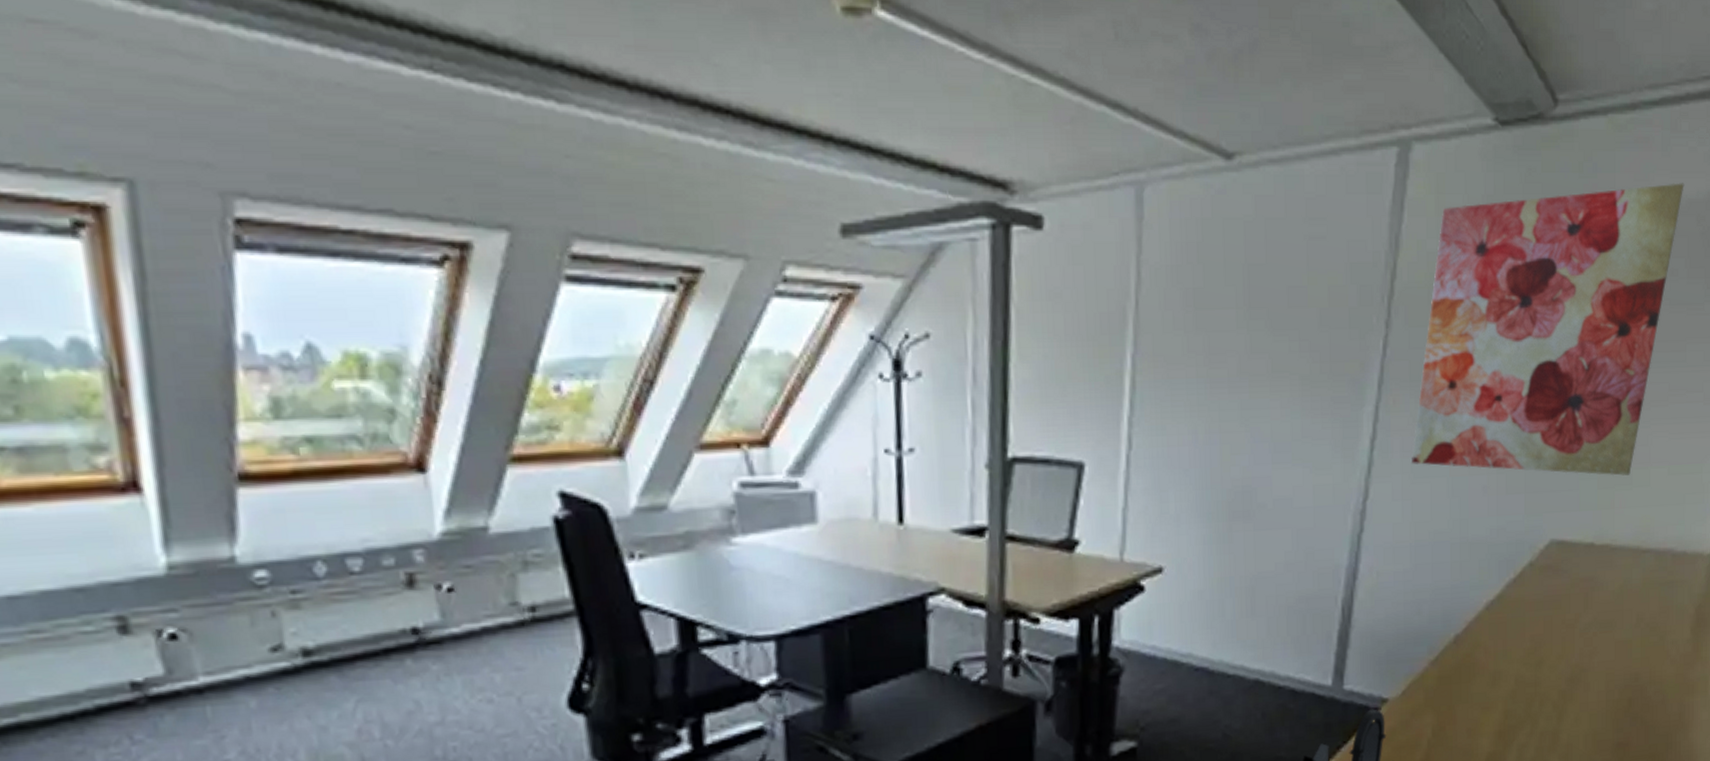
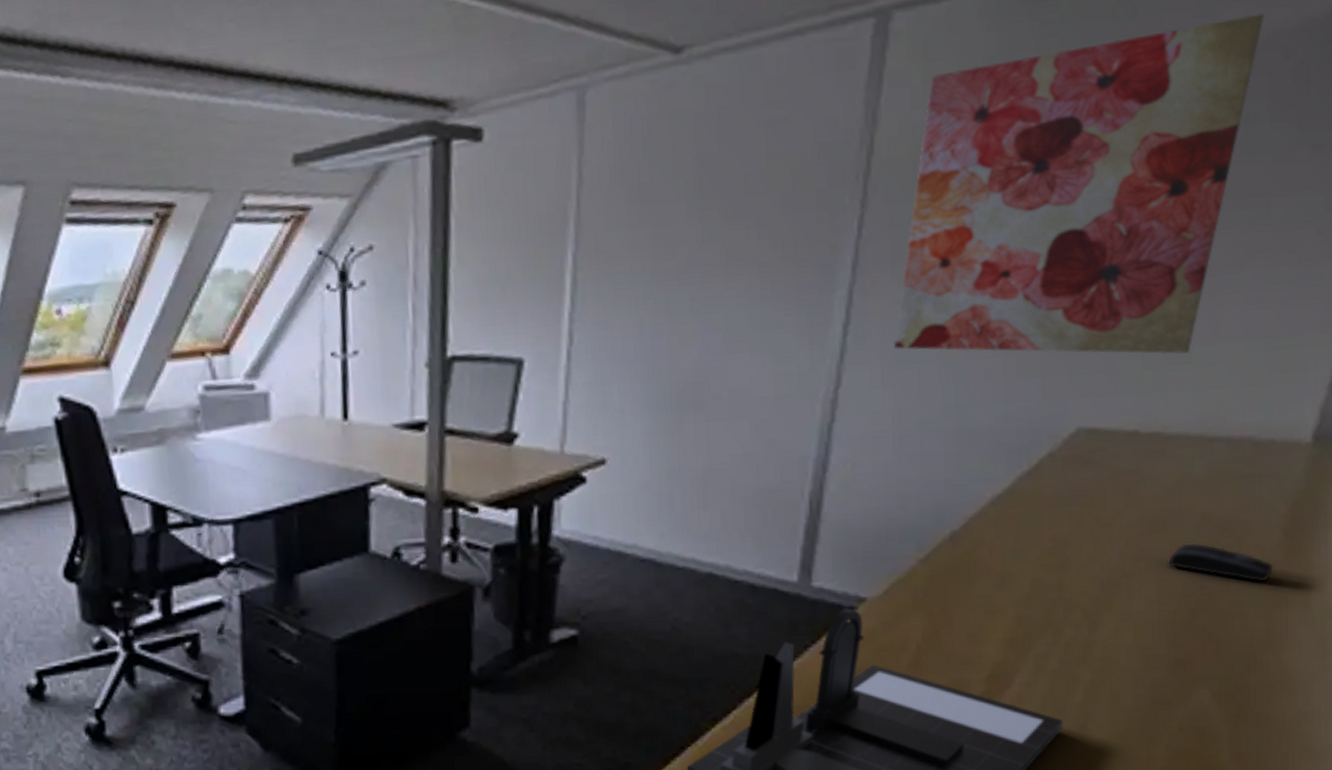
computer mouse: none [1613,640,1685,674] -> present [1168,543,1274,583]

